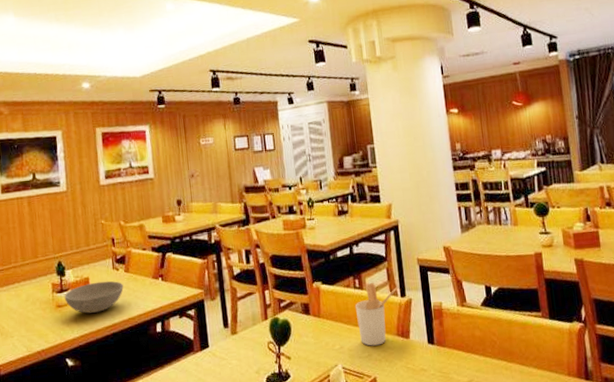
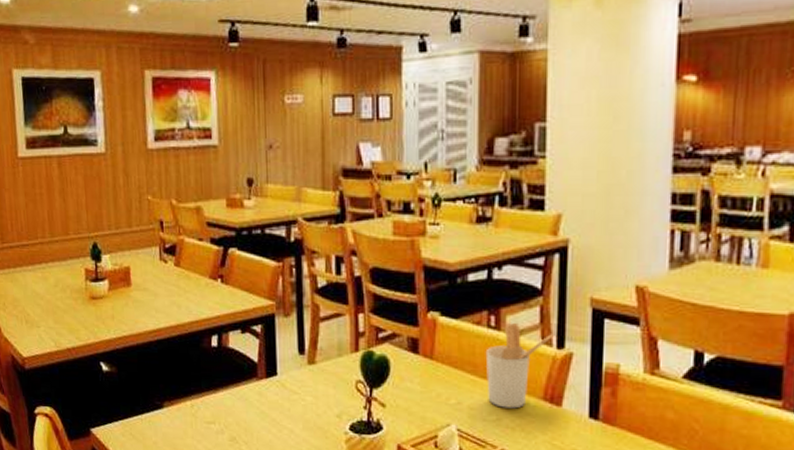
bowl: present [64,280,124,314] -> none [99,274,172,312]

